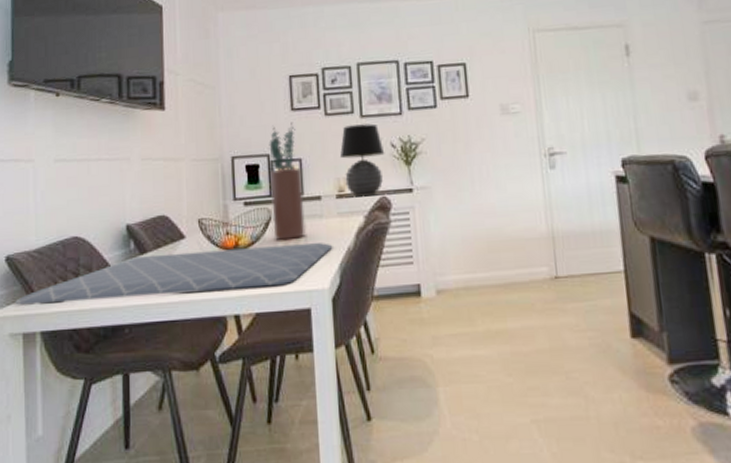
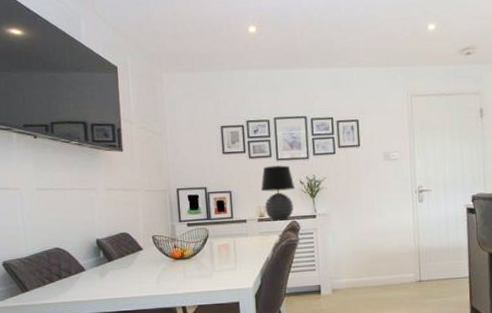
placemat: present [15,243,333,305] -> none [13,254,256,299]
vase: present [269,122,306,241] -> none [206,163,235,253]

